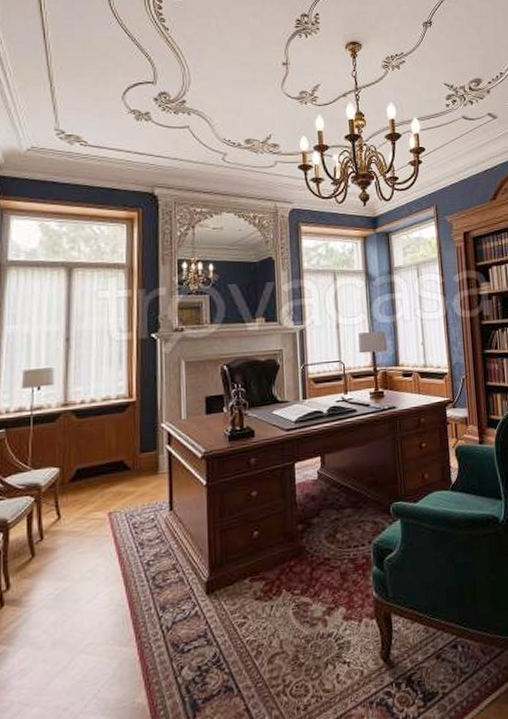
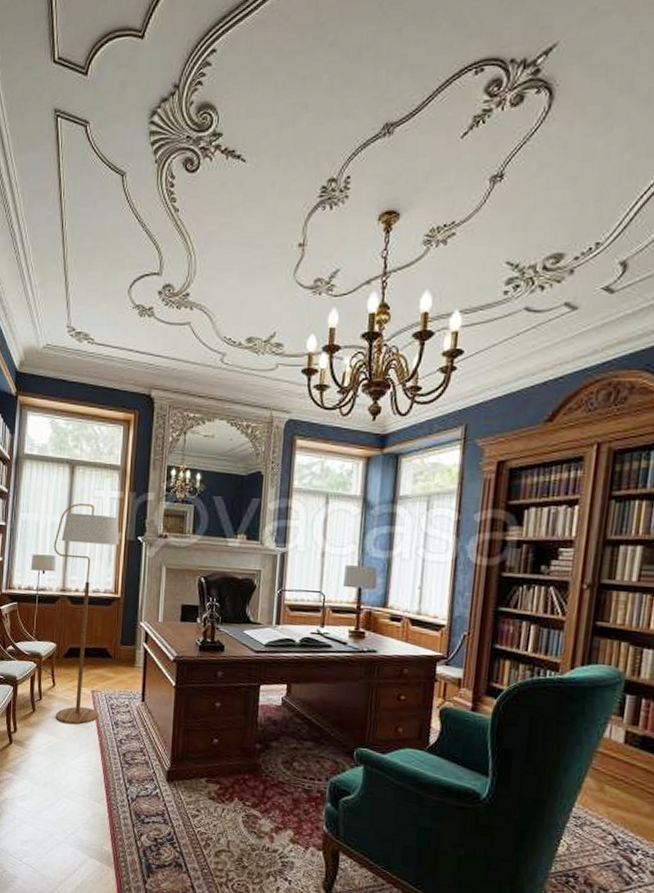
floor lamp: none [50,307,130,561] -> present [53,503,120,725]

